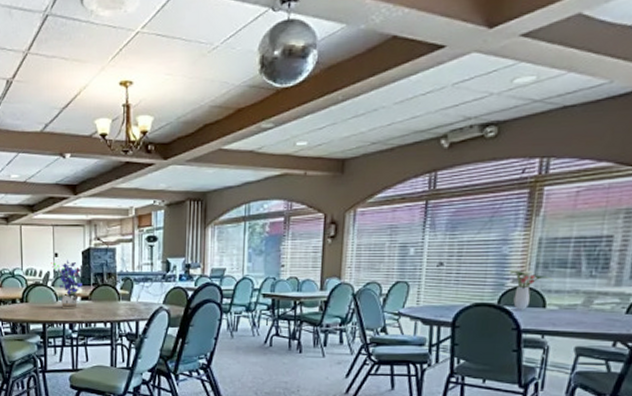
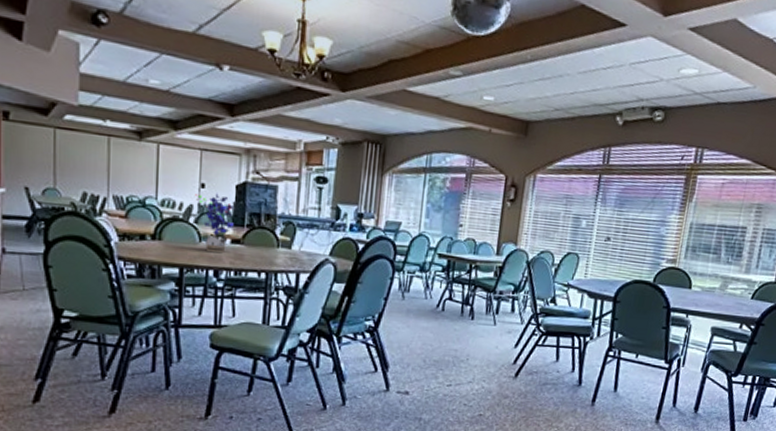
flower arrangement: present [509,270,554,310] -> none [664,251,700,290]

